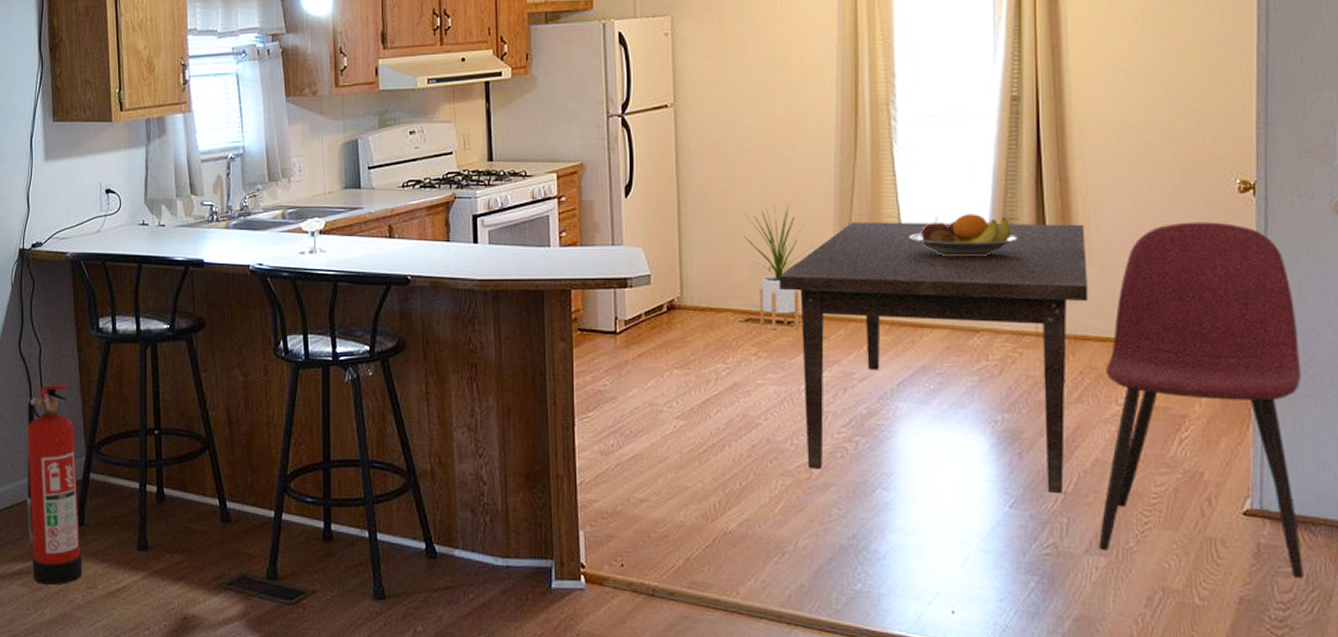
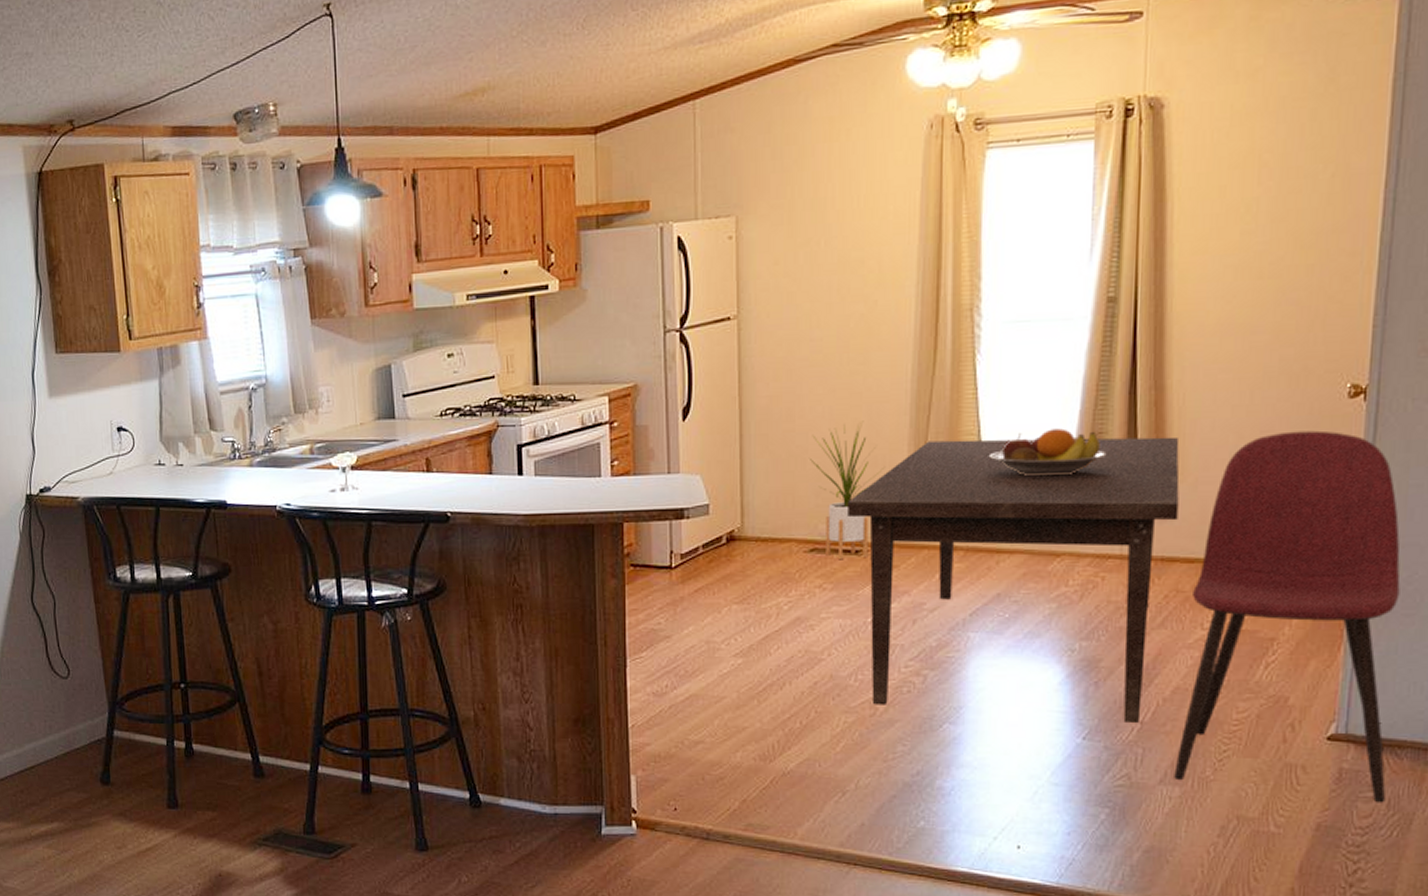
fire extinguisher: present [27,384,83,585] -> none [43,638,111,846]

